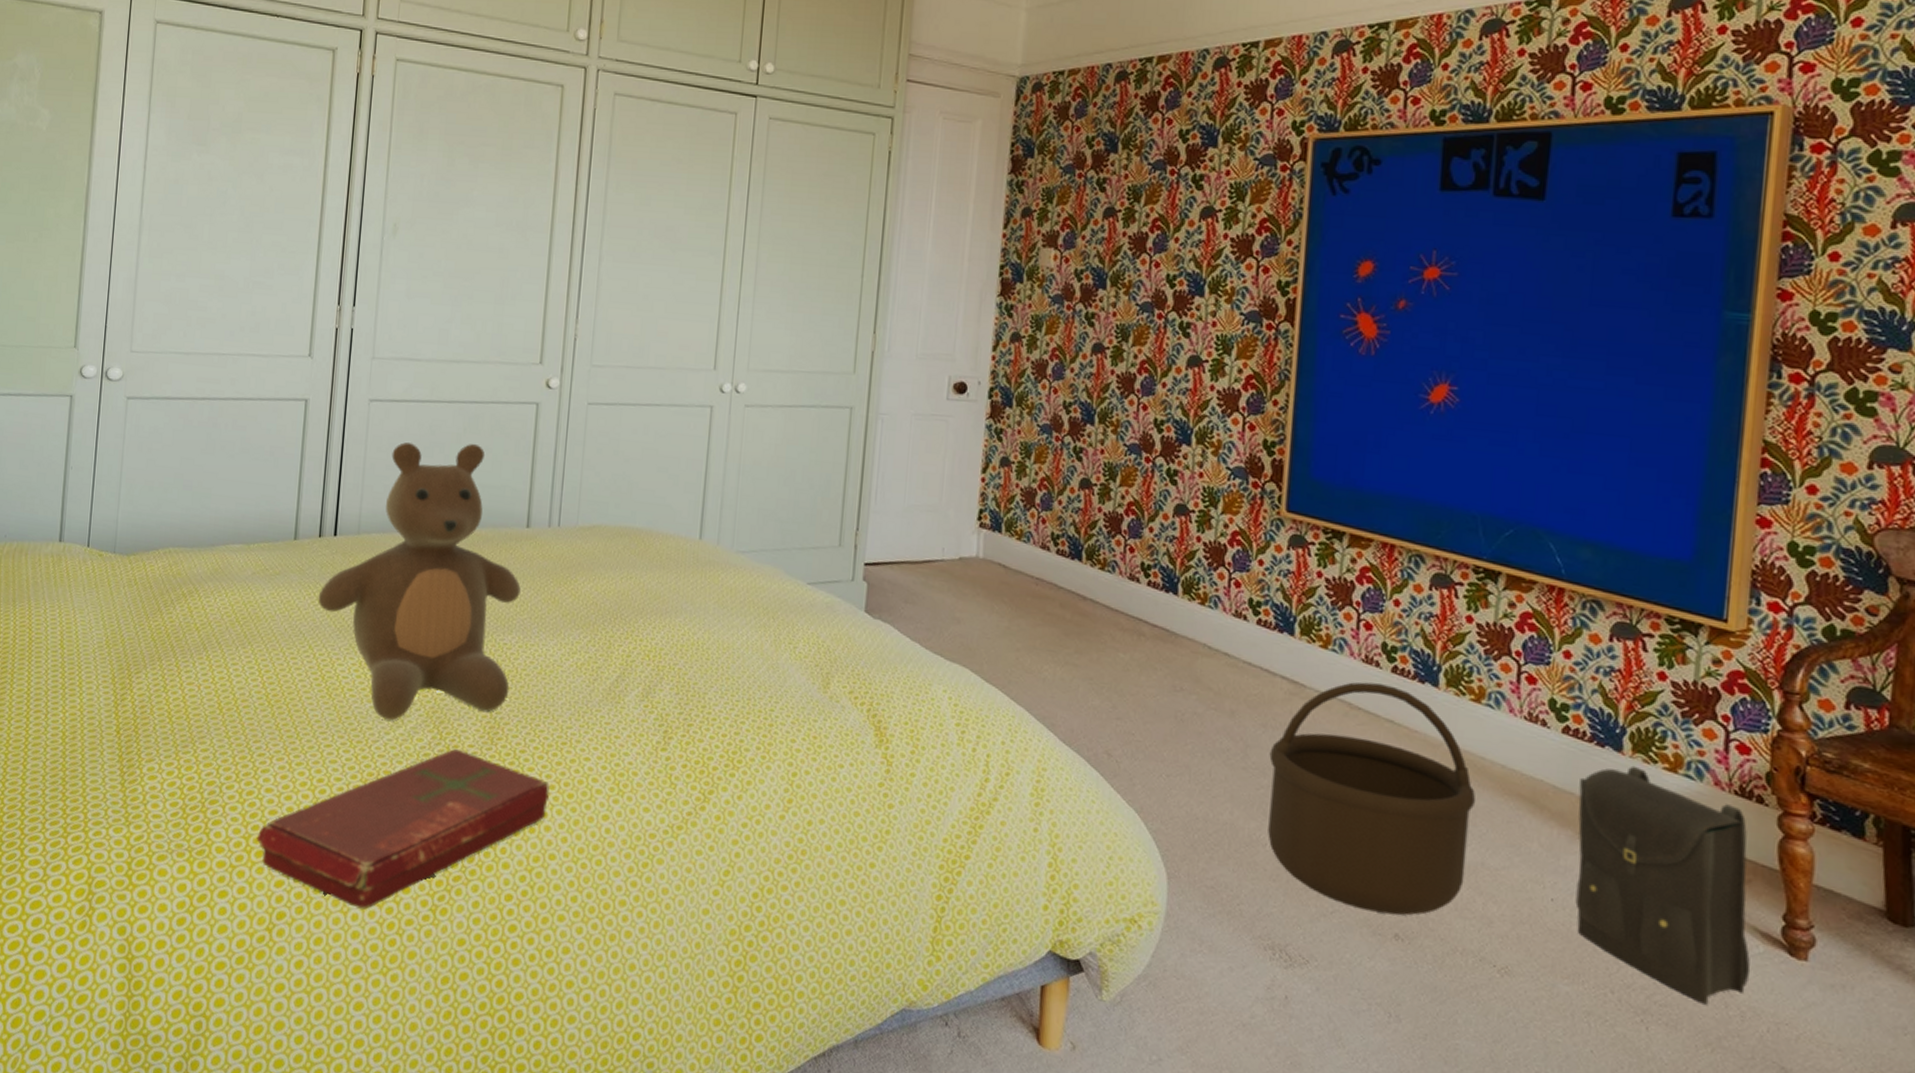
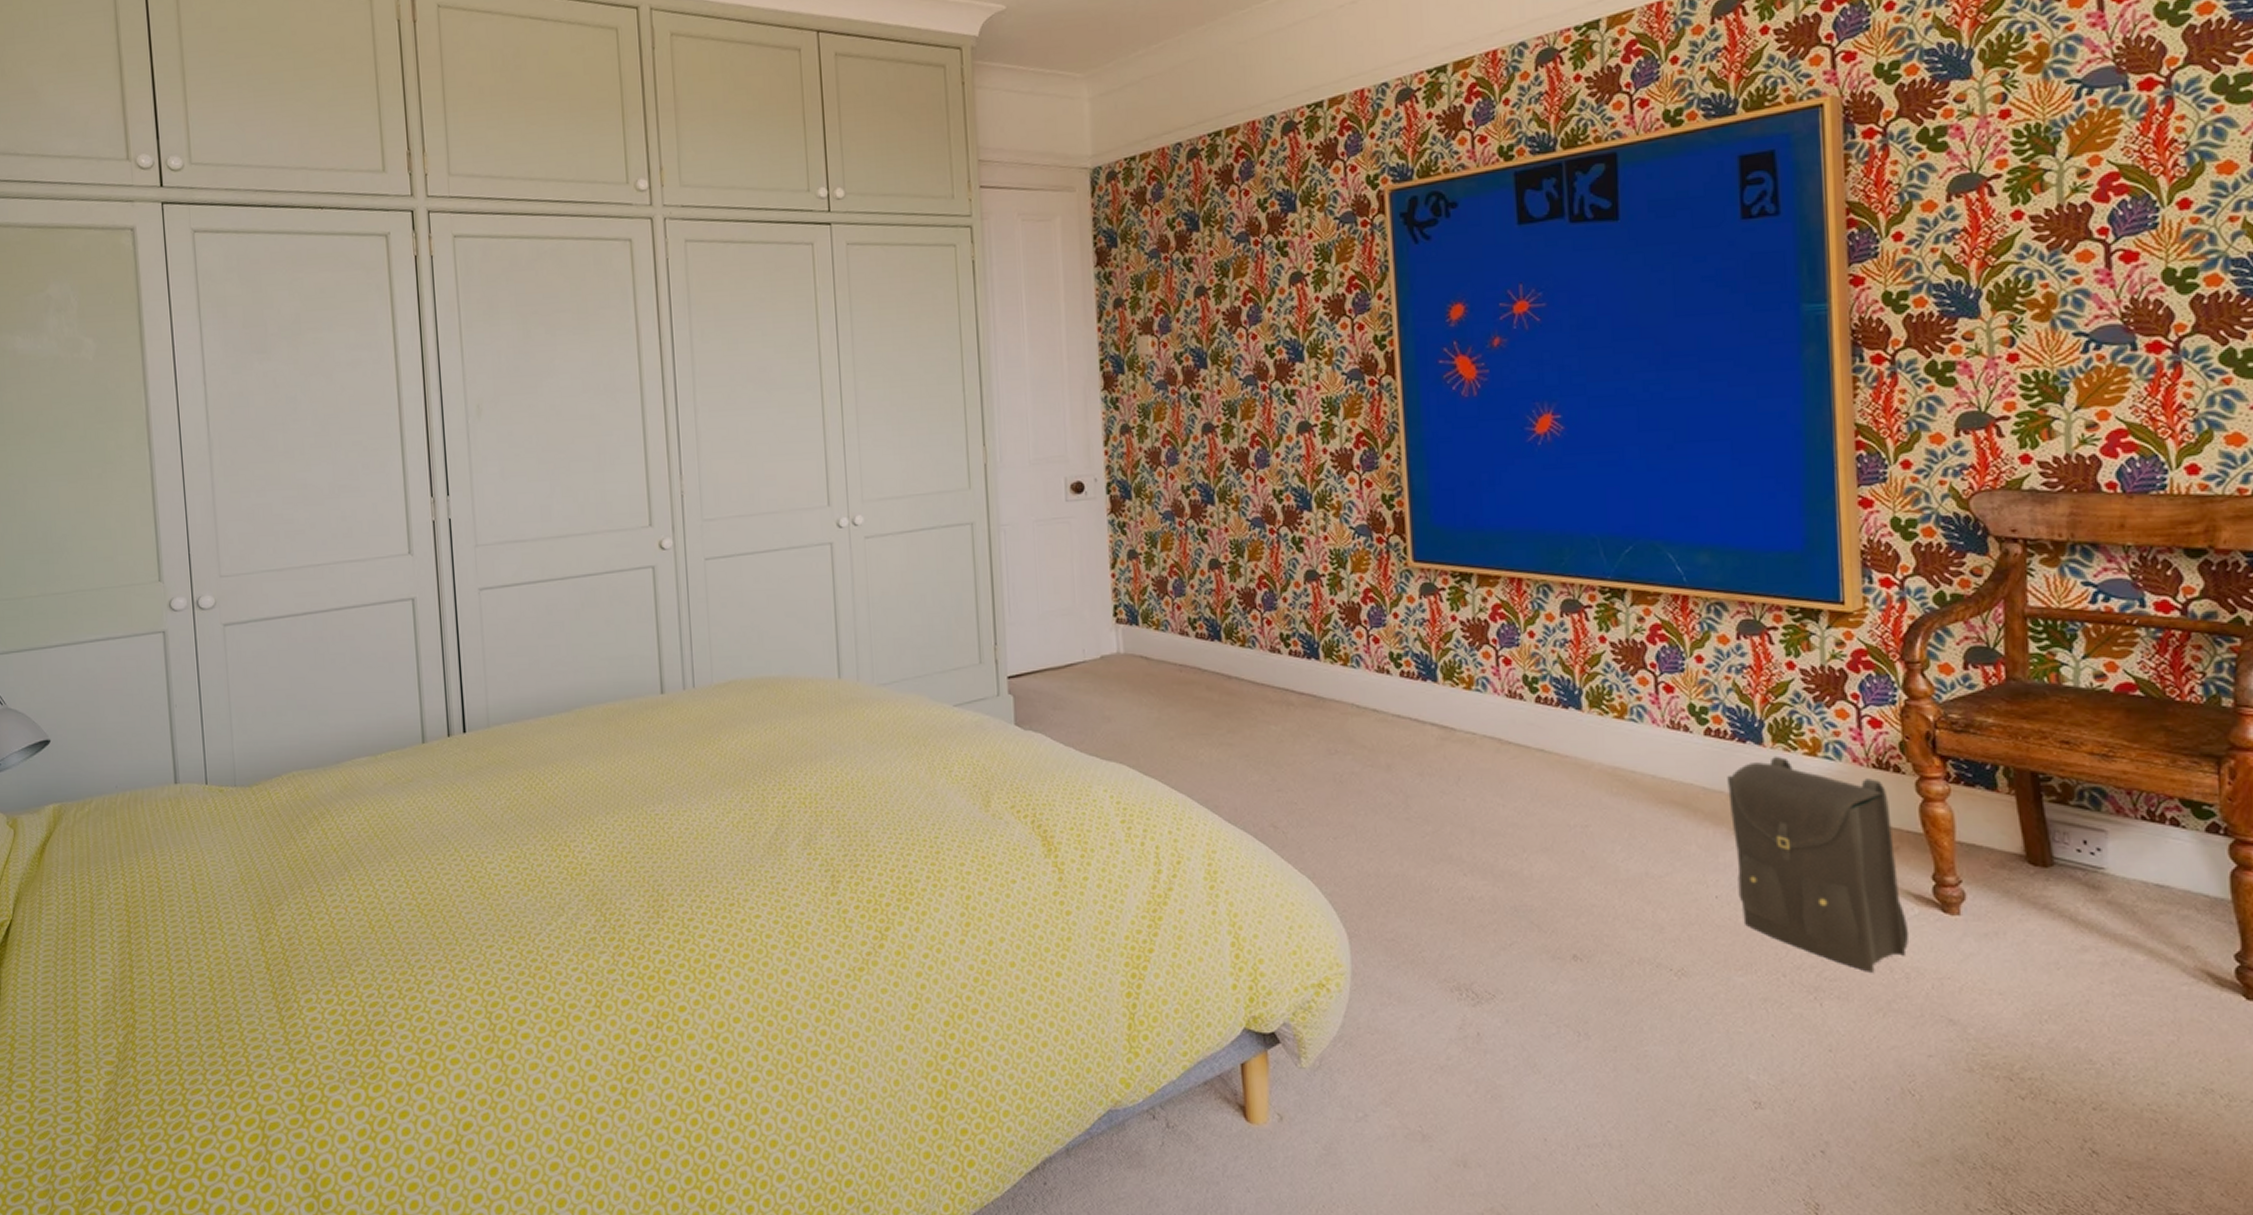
book: present [256,748,550,911] -> none [430,927,725,1106]
teddy bear: present [318,442,521,721] -> none [456,617,668,911]
basket: present [1268,682,1477,916] -> none [1429,716,1633,937]

